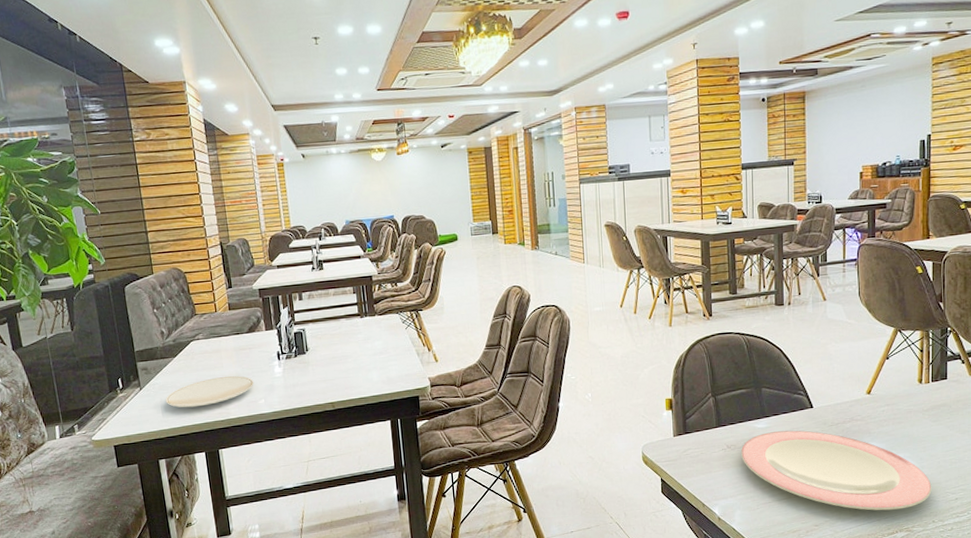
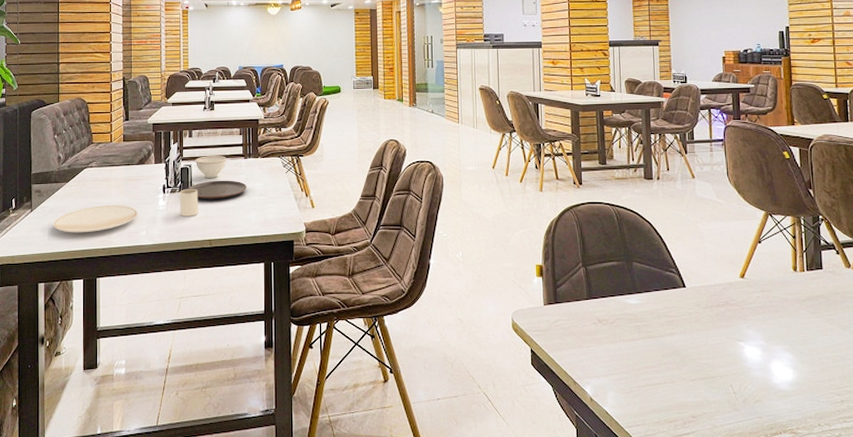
cup: none [296,353,317,382] -> present [180,189,198,217]
plate: none [303,341,366,363] -> present [187,180,247,200]
bowl: none [308,317,342,342] -> present [195,156,227,179]
plate: present [740,430,932,511] -> none [612,309,815,407]

